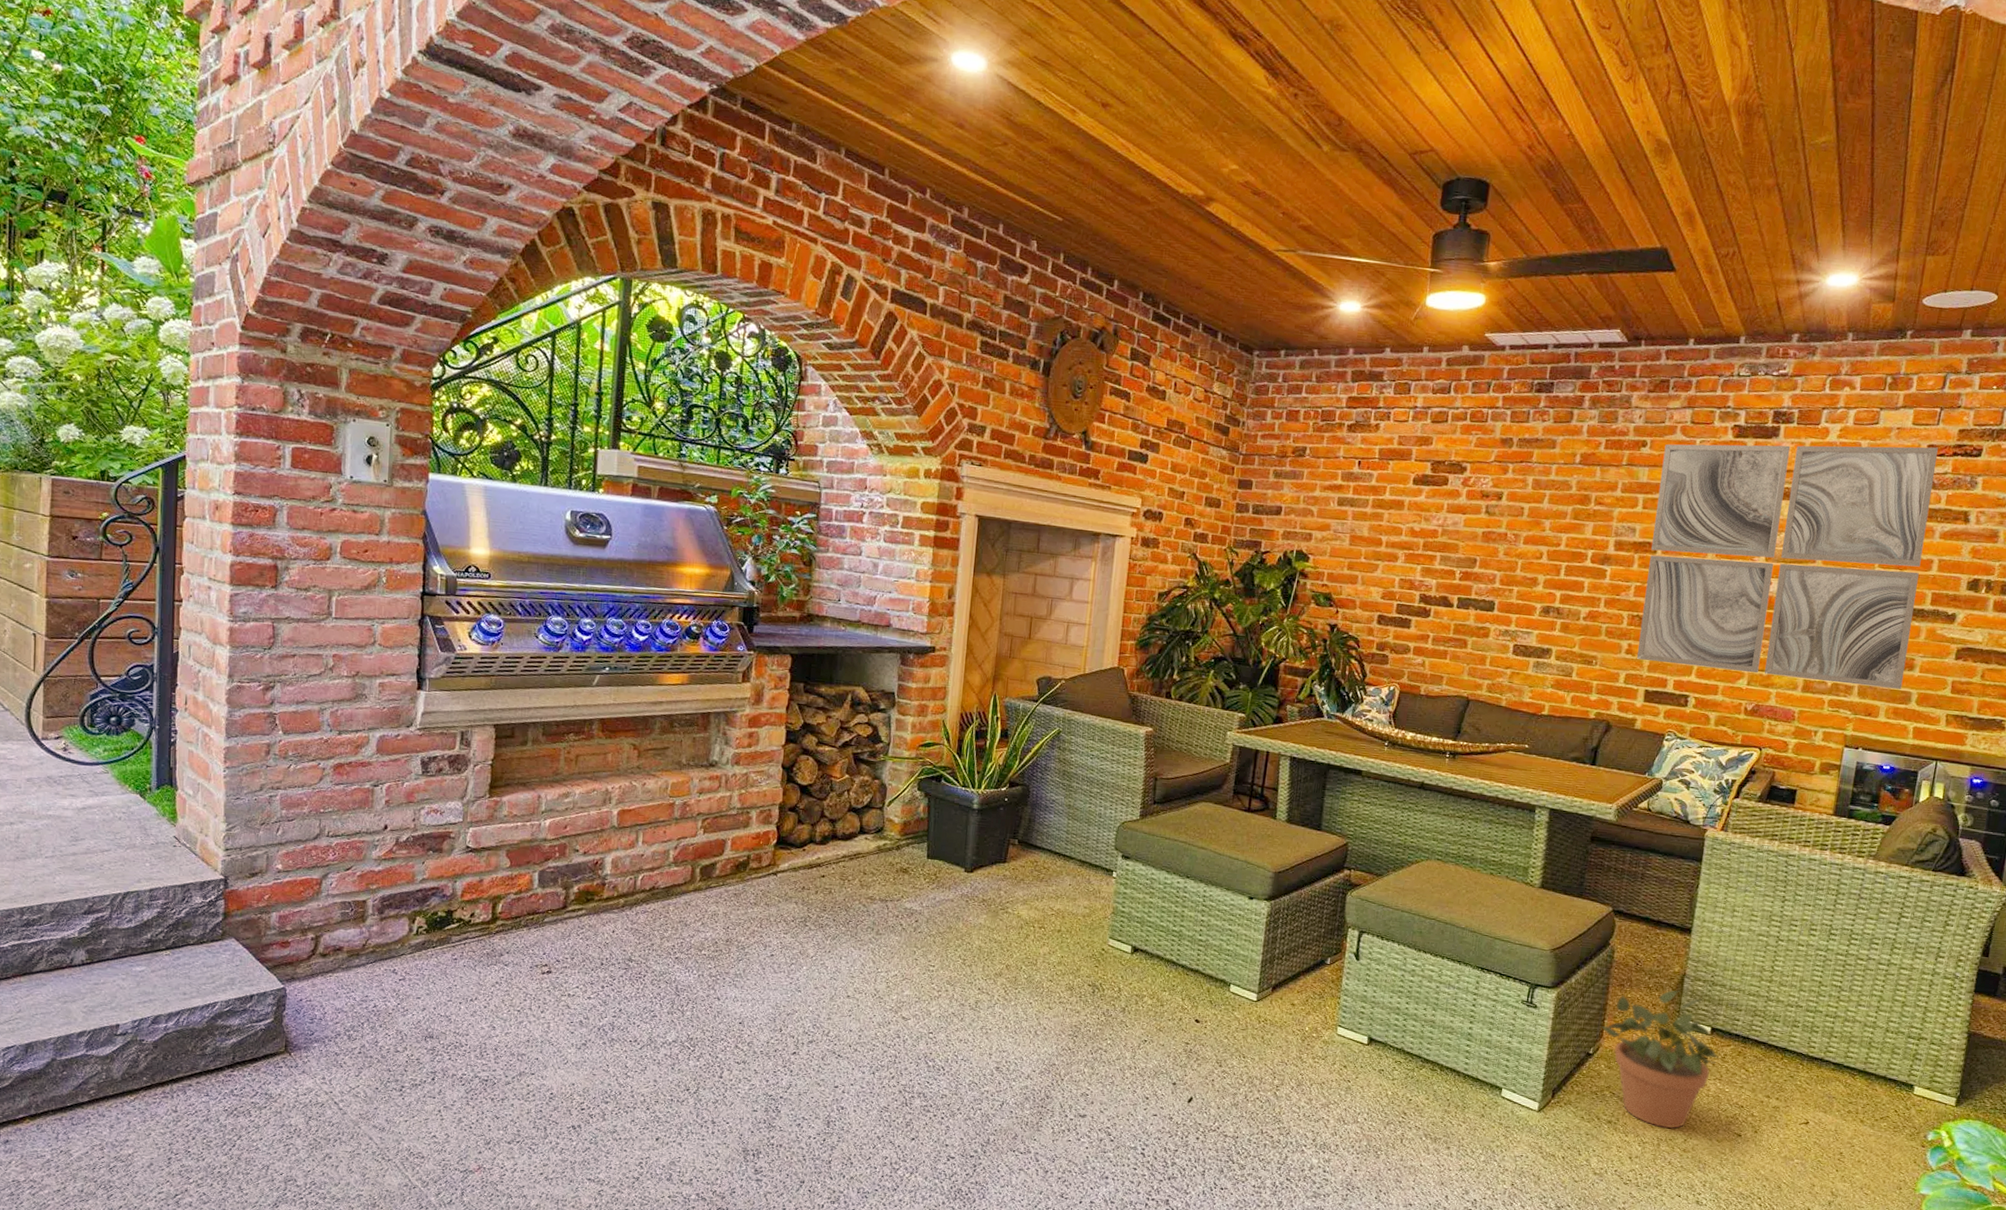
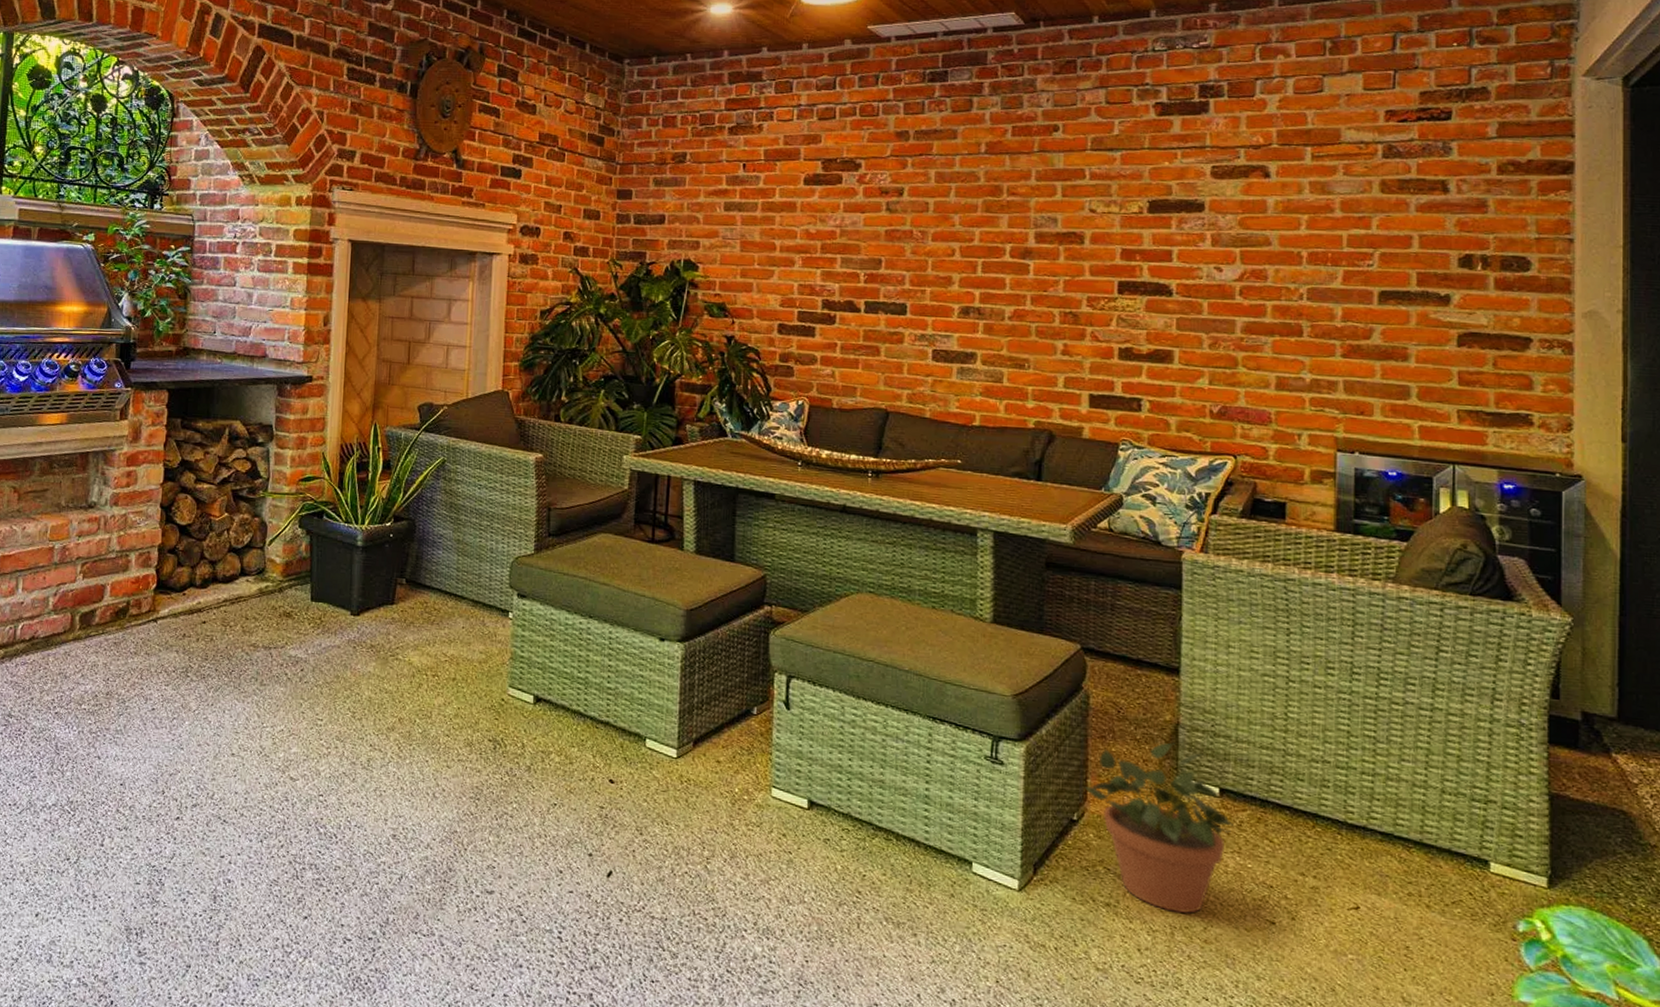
wall art: present [1636,444,1938,690] -> none [1075,112,1399,384]

